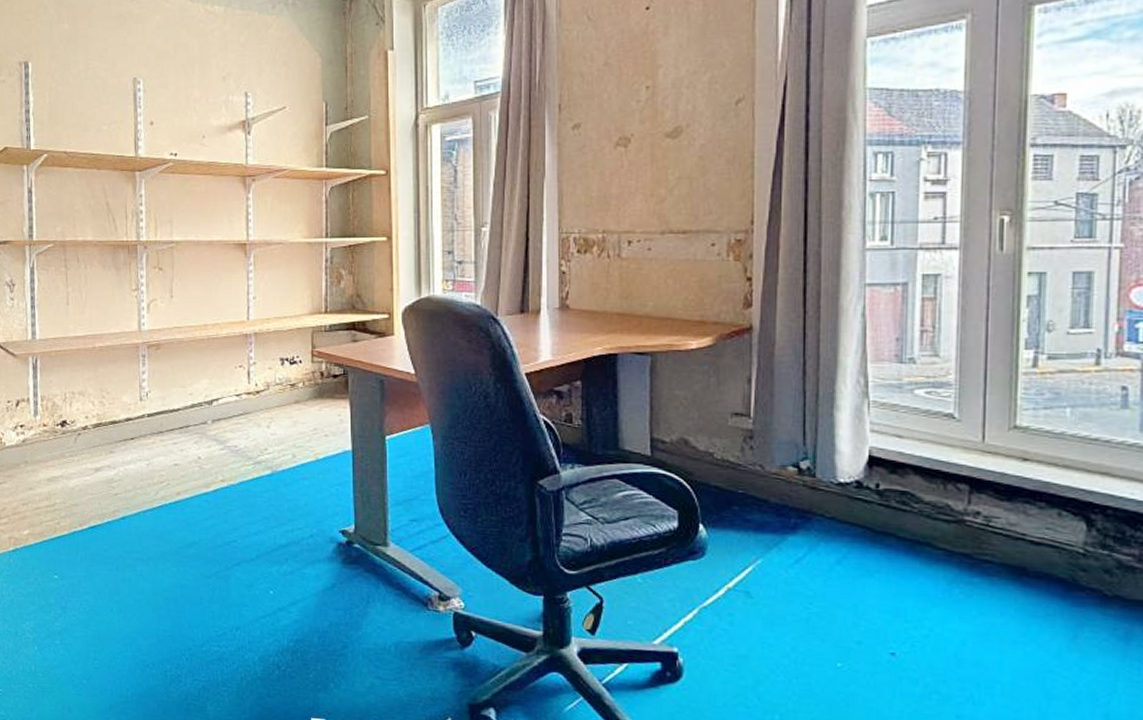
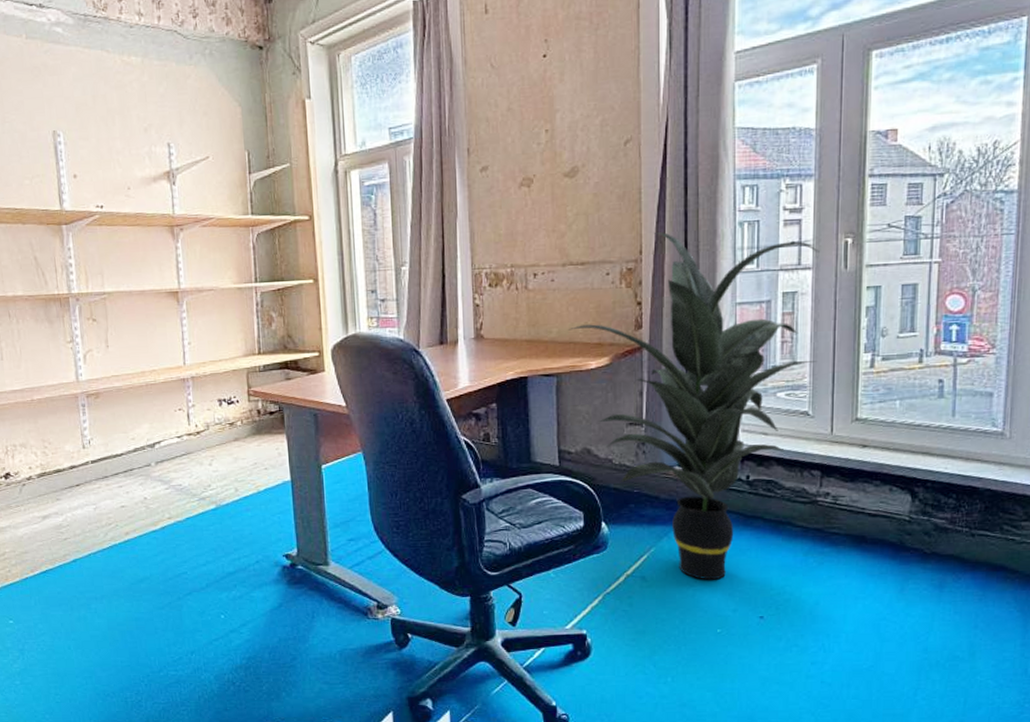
indoor plant: none [666,201,969,604] -> present [569,232,820,580]

